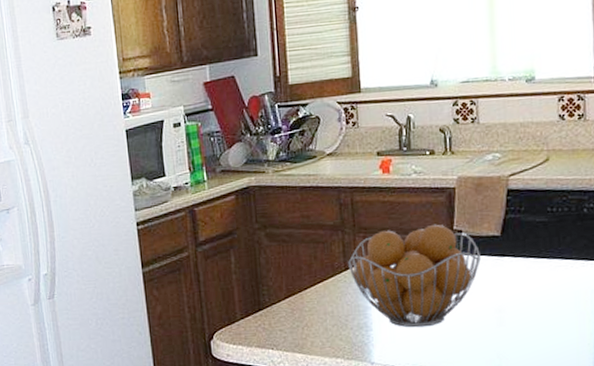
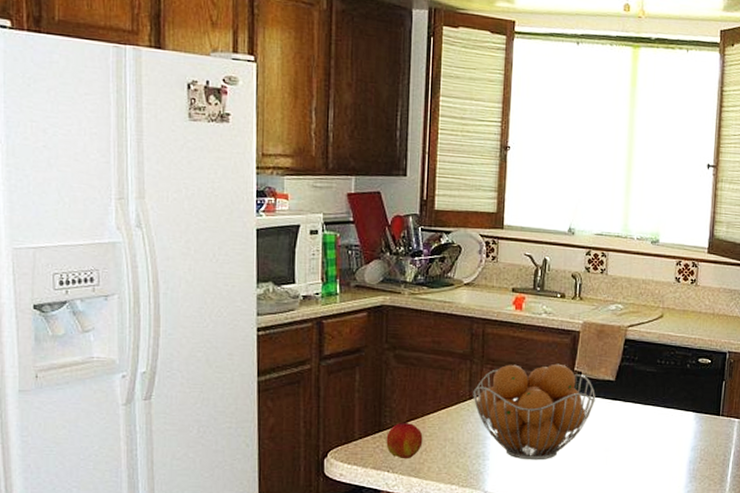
peach: none [267,299,303,336] -> present [386,422,423,459]

